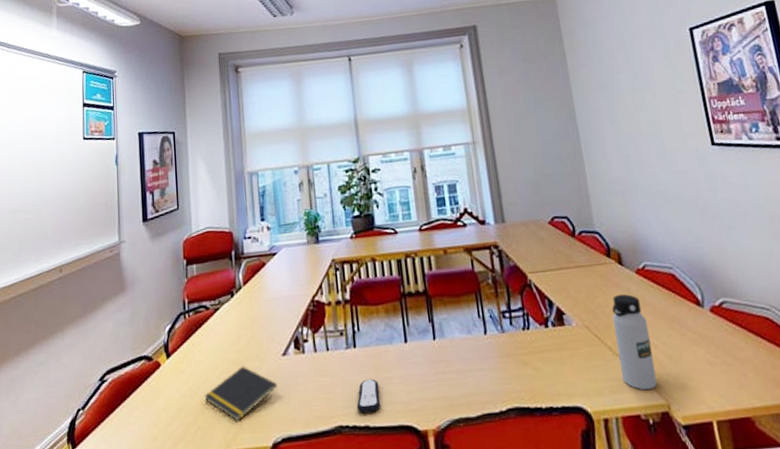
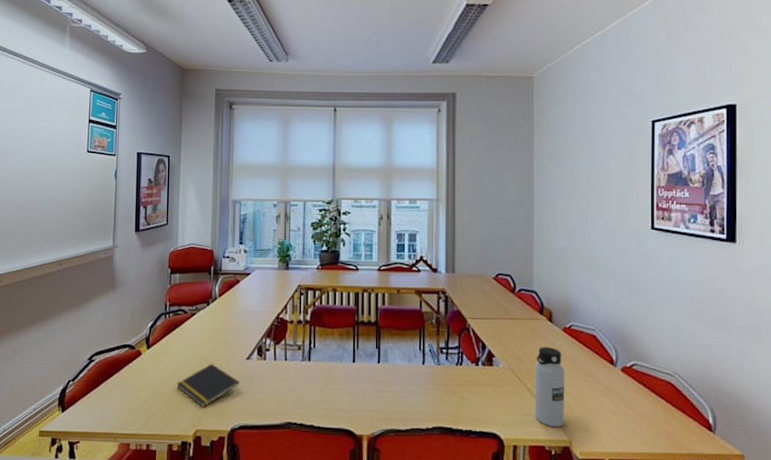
remote control: present [357,378,381,414] -> none [306,388,326,415]

